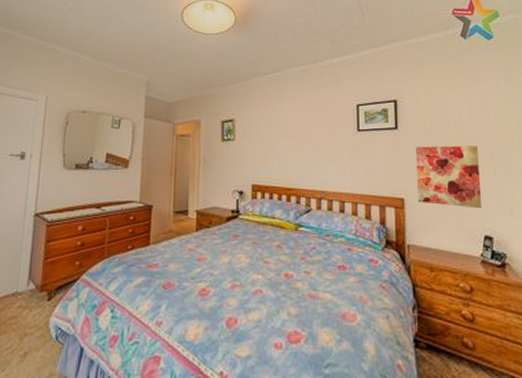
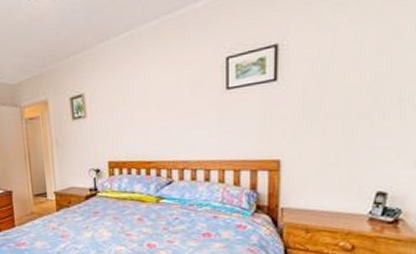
wall art: present [415,145,483,209] -> none [297,89,382,163]

